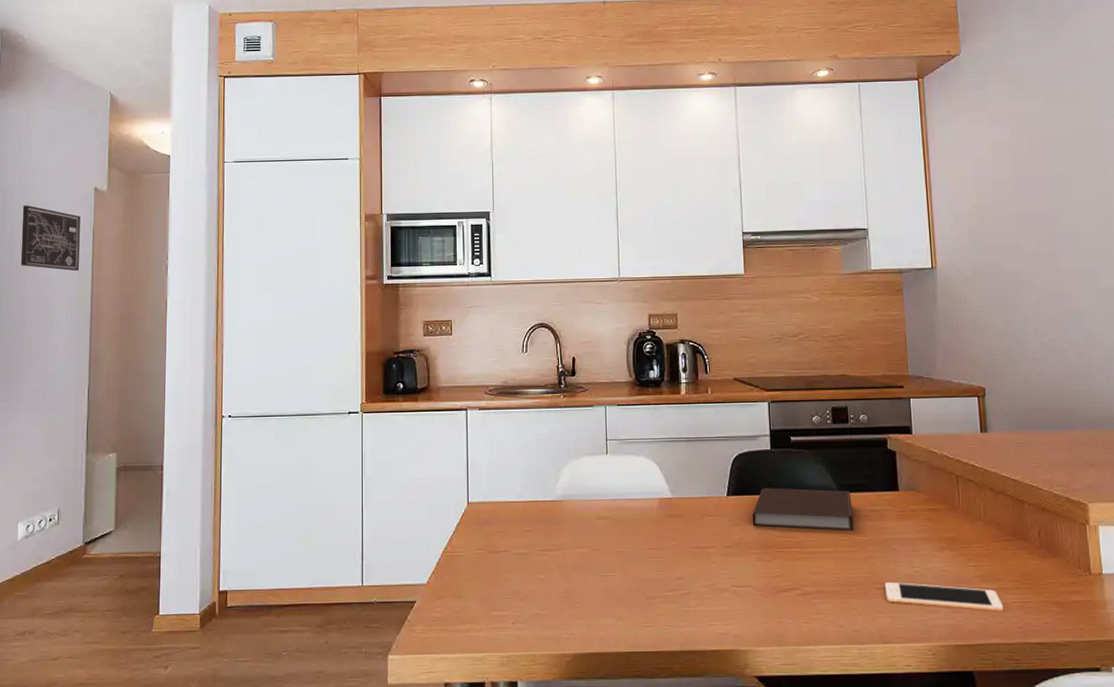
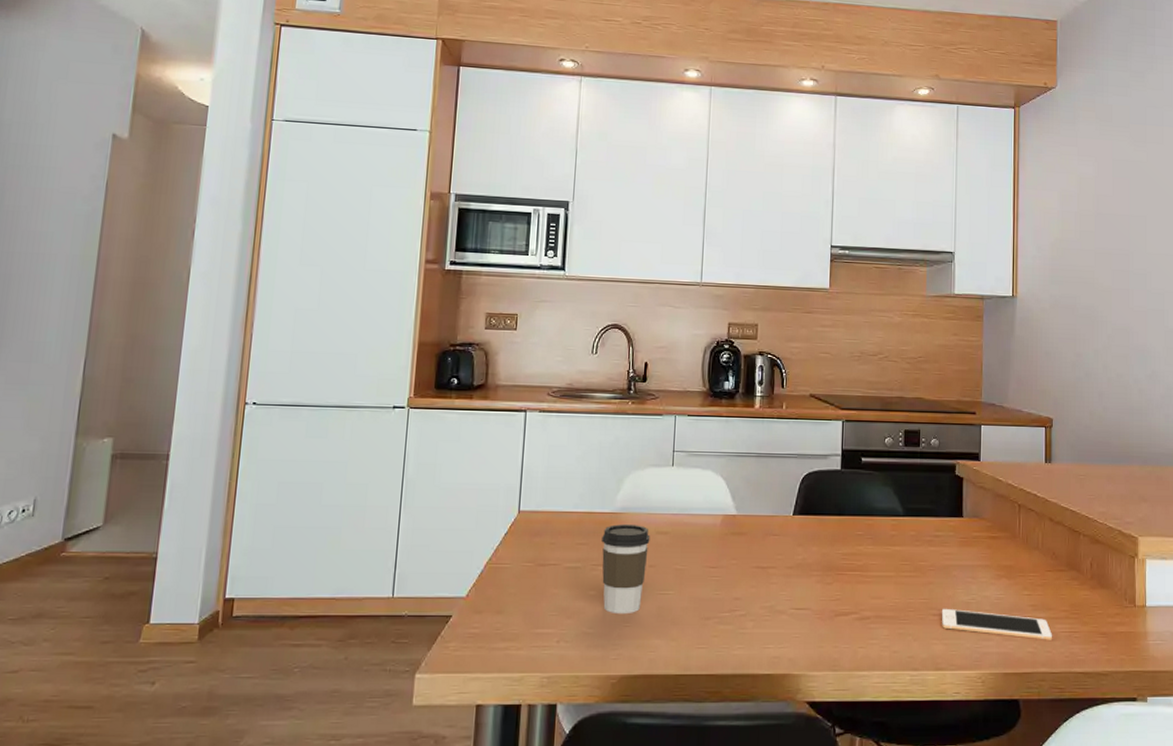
wall art: present [20,205,80,272] -> none [11,146,92,228]
coffee cup: none [546,511,591,596] -> present [602,524,650,615]
notebook: present [752,488,854,531] -> none [816,509,917,556]

